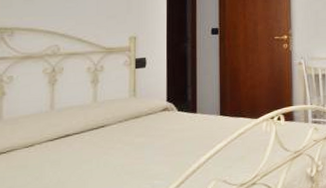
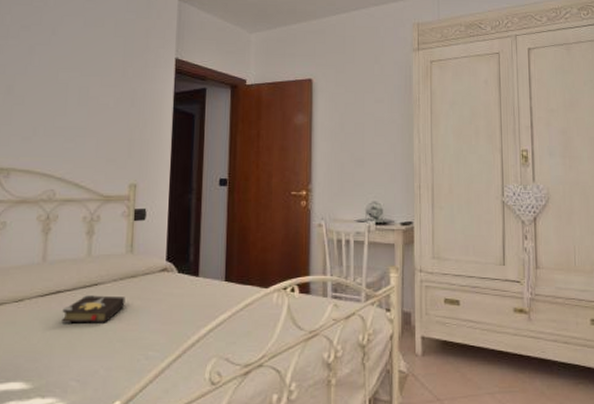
hardback book: none [72,135,131,163] -> present [61,295,126,323]

